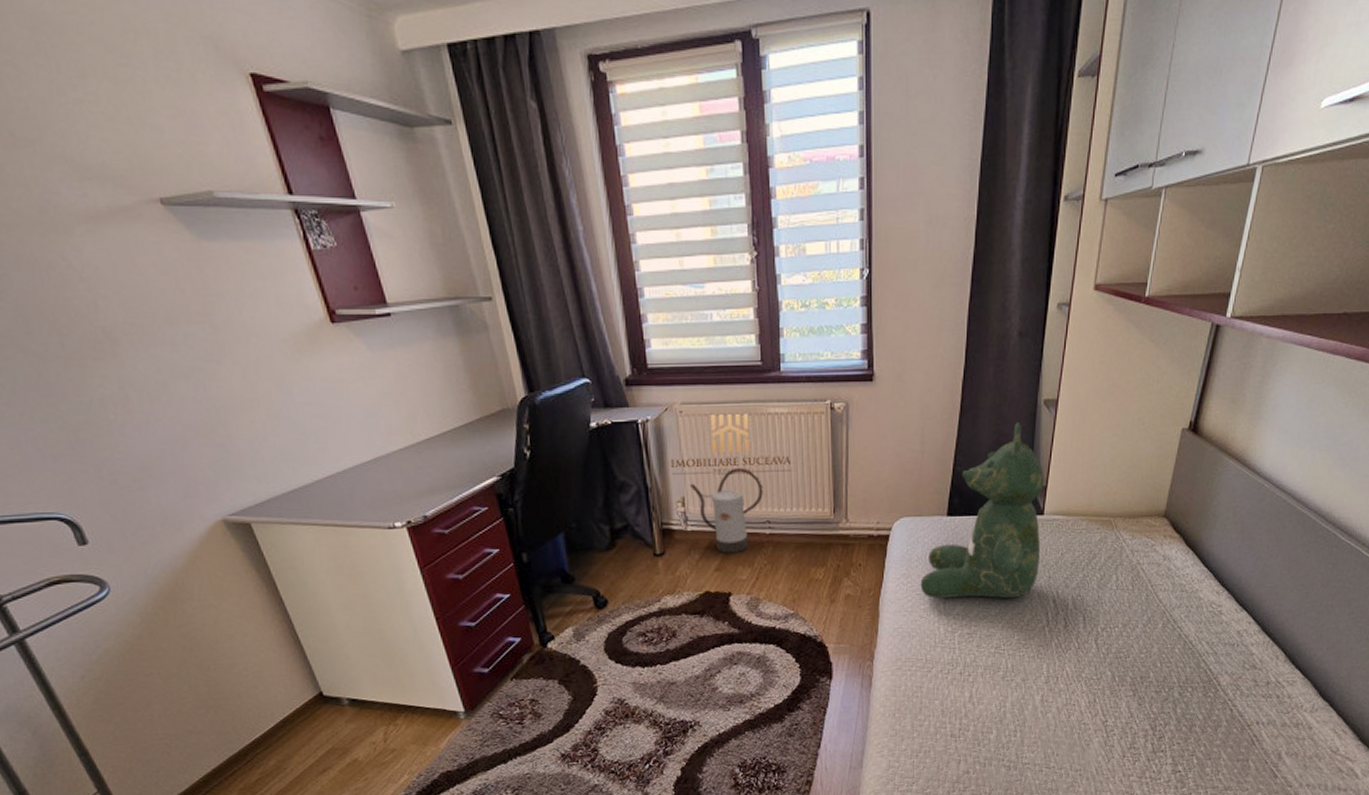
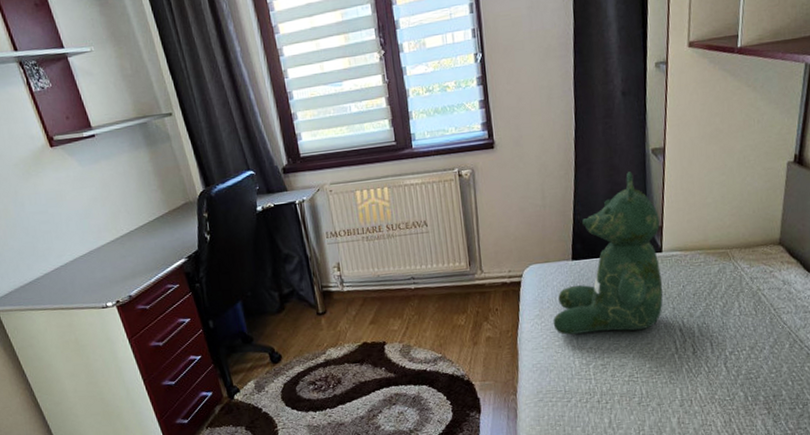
watering can: present [690,468,763,554] -> none [343,234,407,309]

